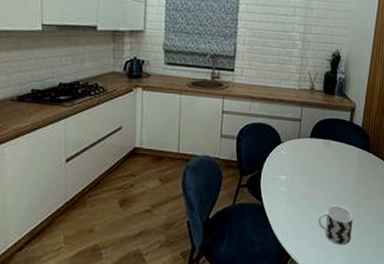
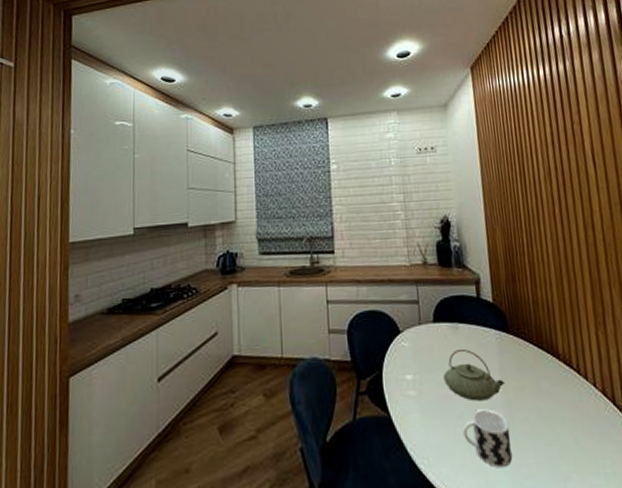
teapot: none [310,161,358,199] -> present [443,349,506,401]

